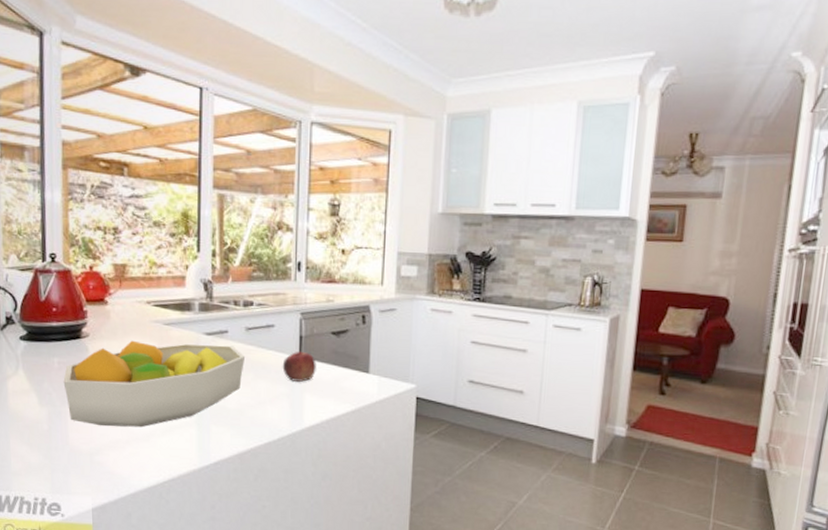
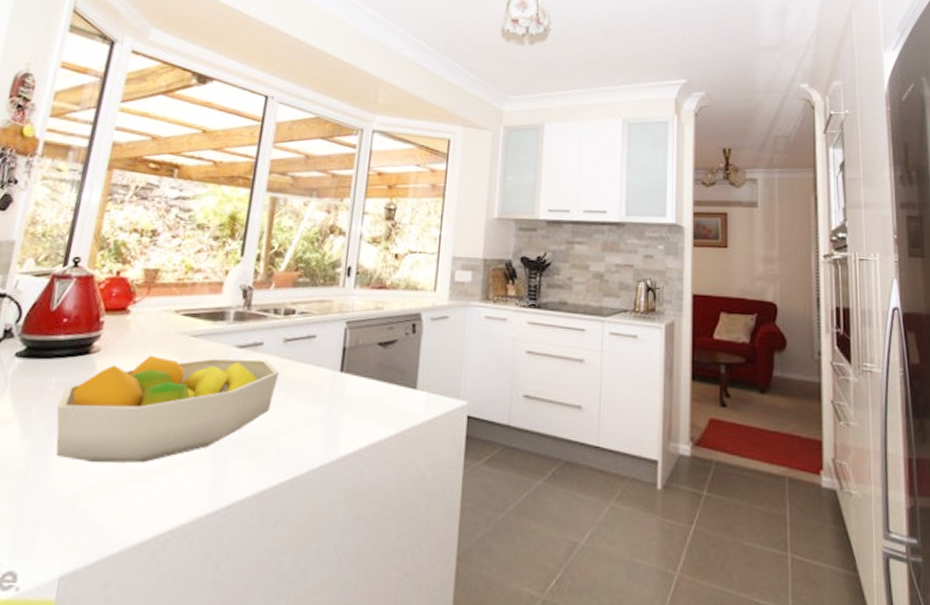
apple: present [282,351,316,382] -> none [320,364,359,401]

